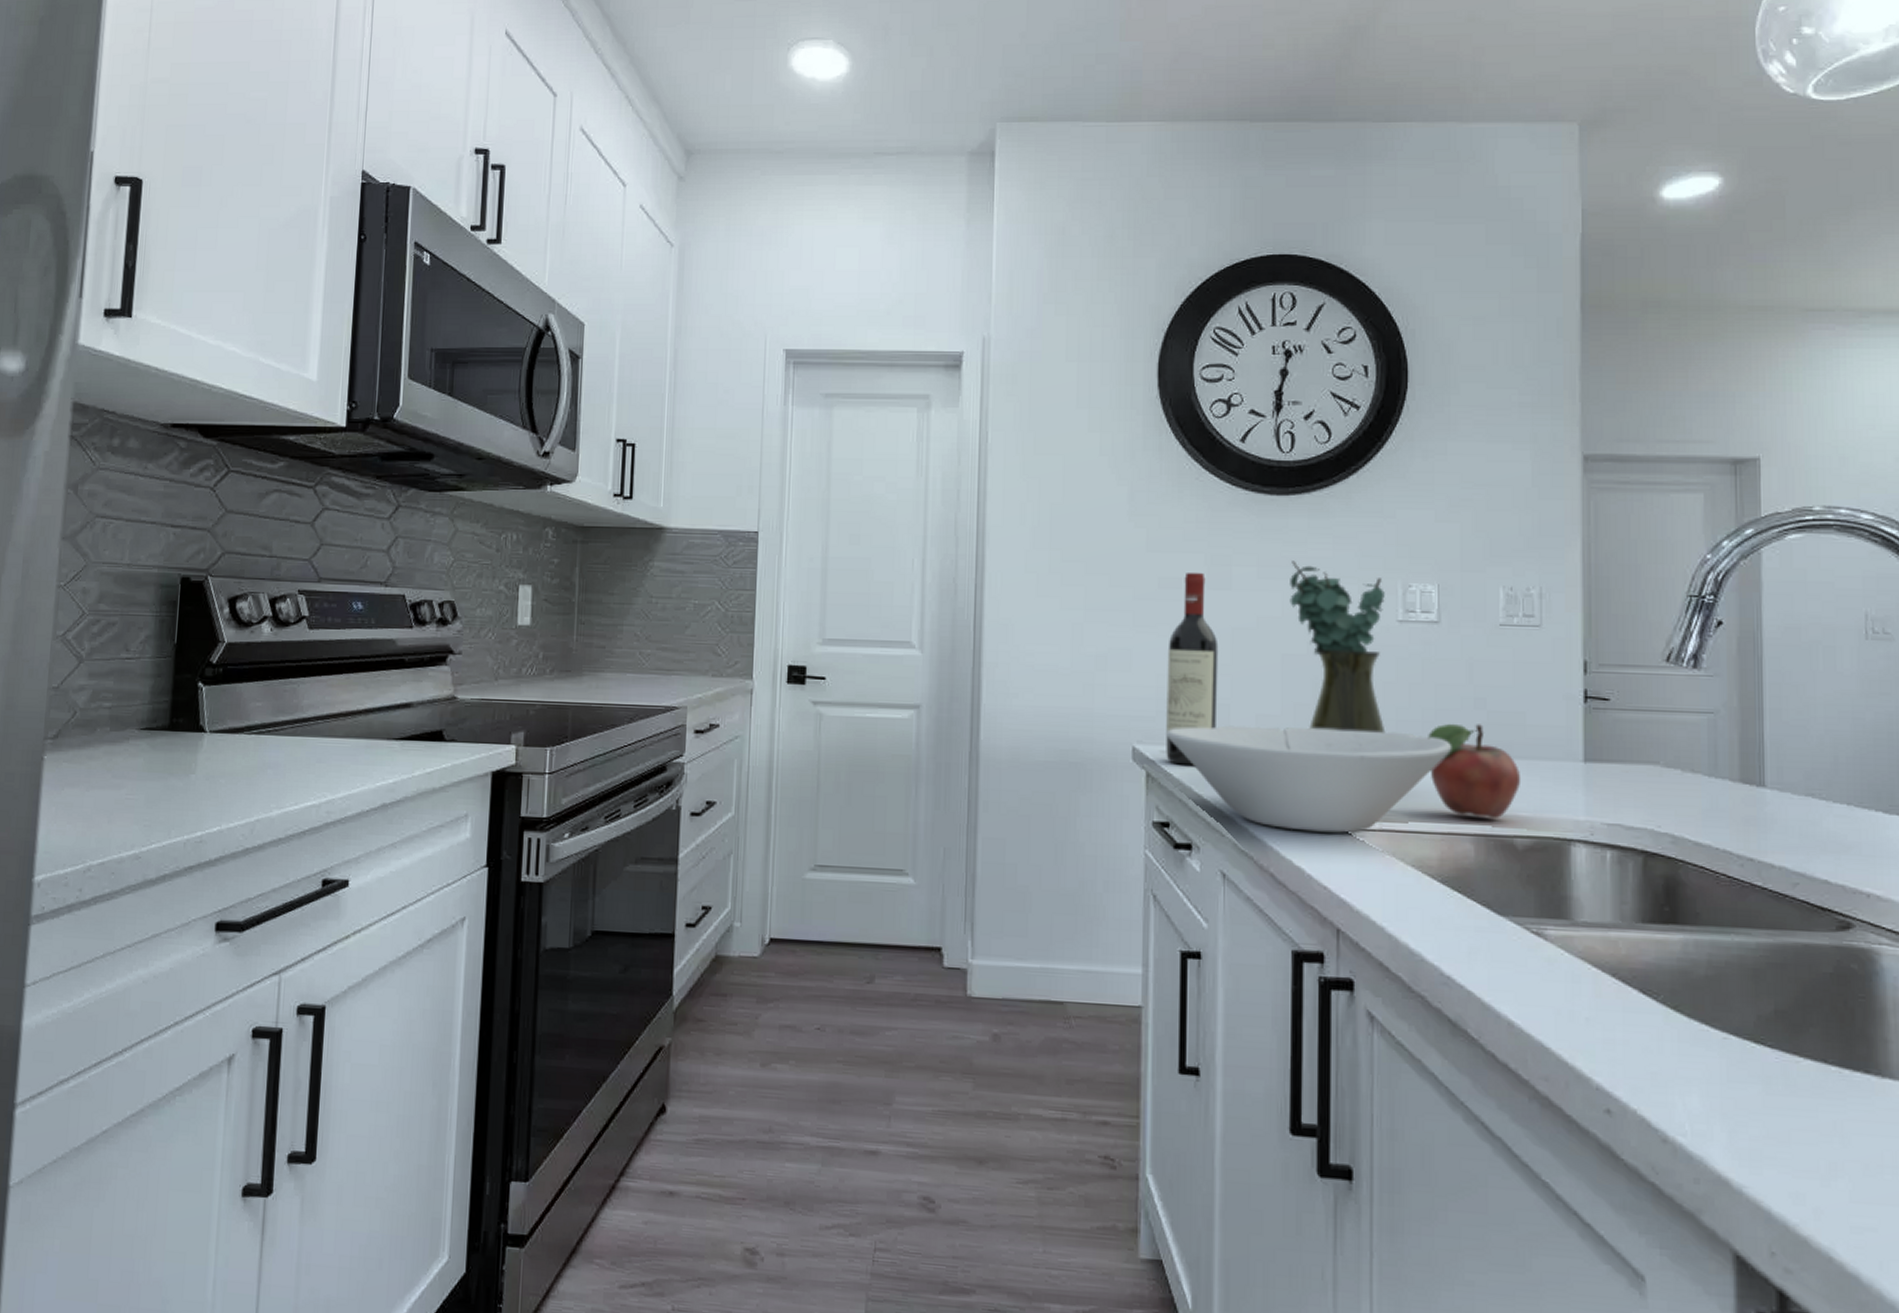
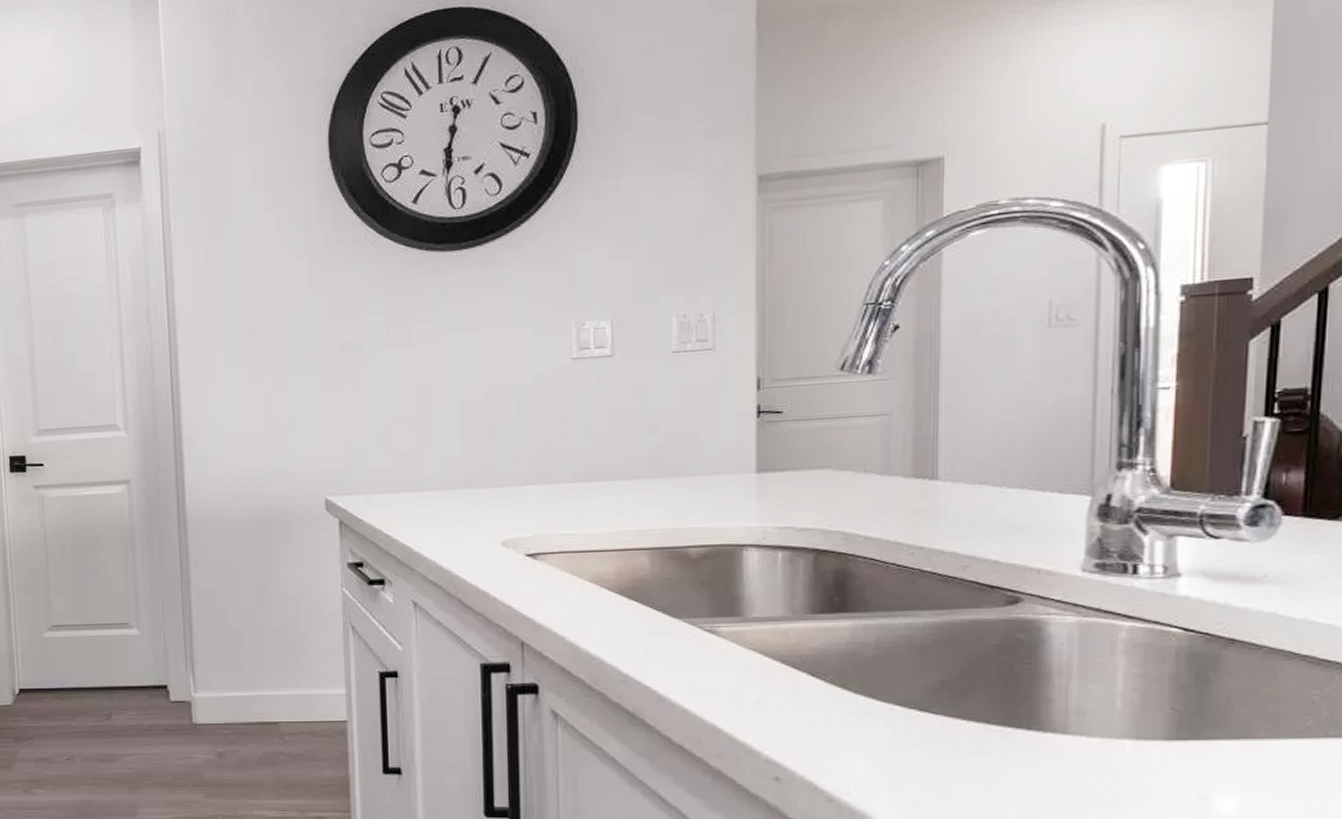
wine bottle: present [1166,572,1219,765] -> none [352,333,403,511]
bowl: present [1166,725,1452,833] -> none [355,462,627,559]
vase: present [1290,560,1386,734] -> none [466,312,563,468]
fruit: present [1428,723,1521,818] -> none [604,447,695,533]

